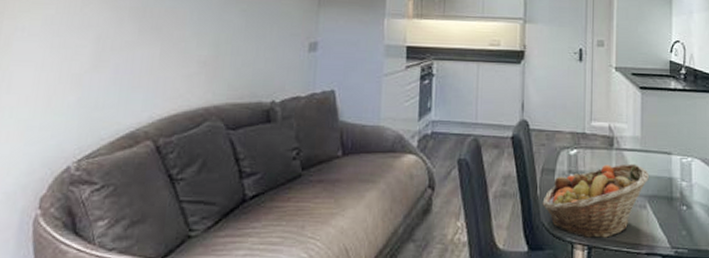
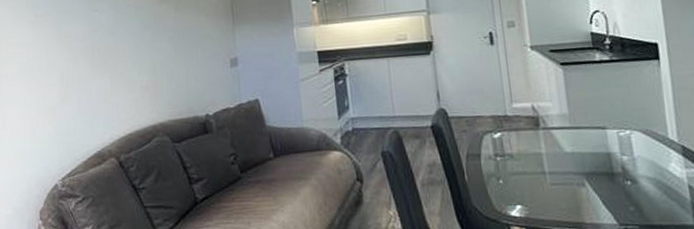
fruit basket: present [542,163,649,239] -> none [471,141,584,221]

